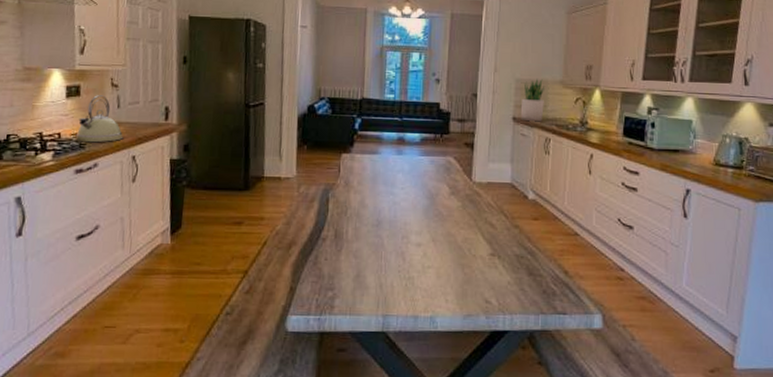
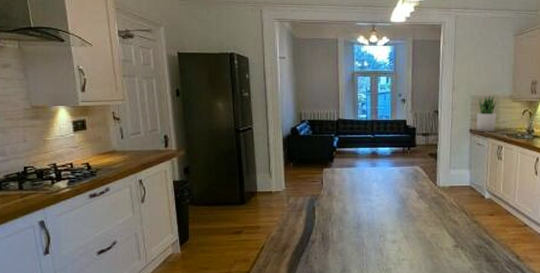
kettle: present [75,95,124,143] -> none [86,128,130,171]

